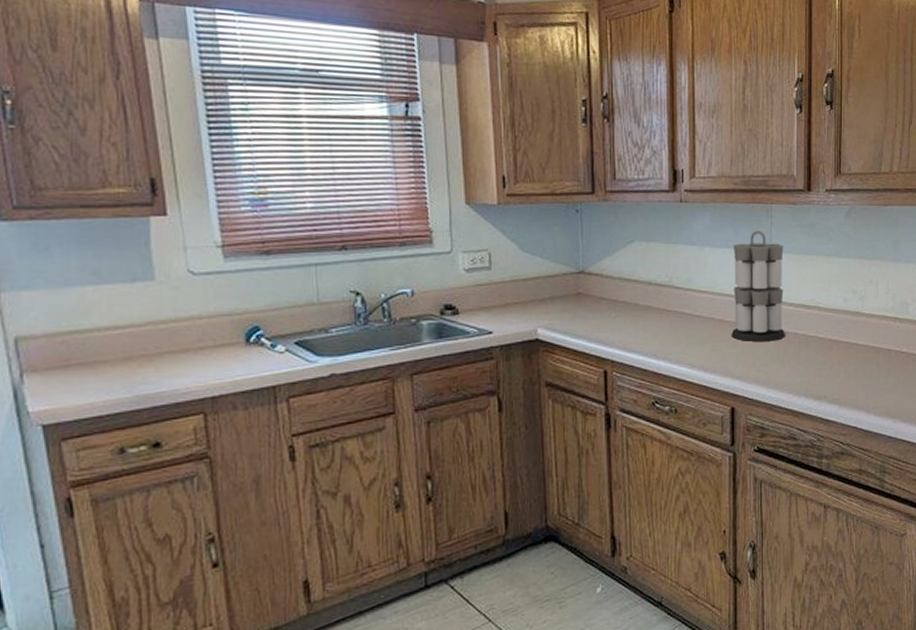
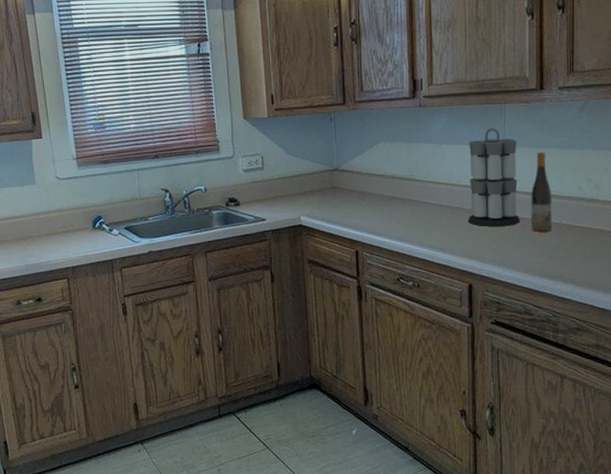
wine bottle: none [797,259,818,348] -> present [531,151,553,232]

